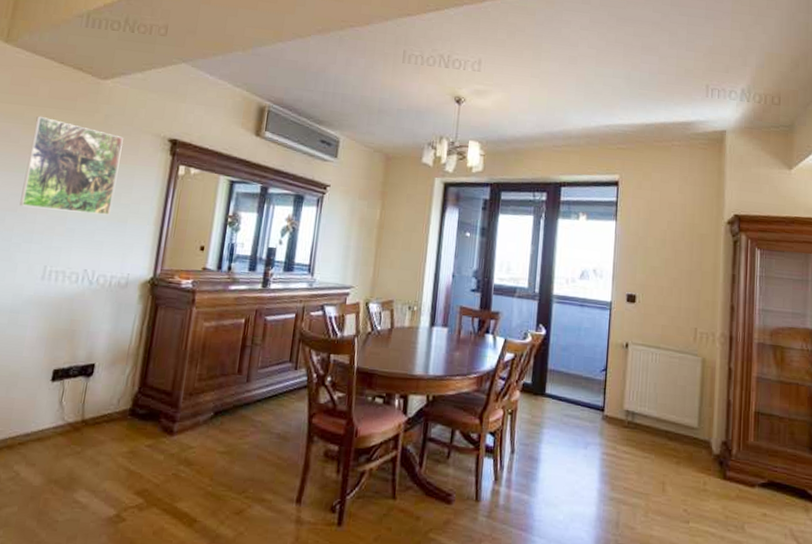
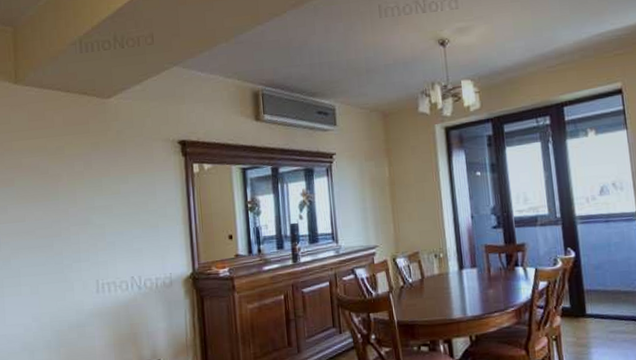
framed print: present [20,115,123,215] -> none [58,144,142,230]

